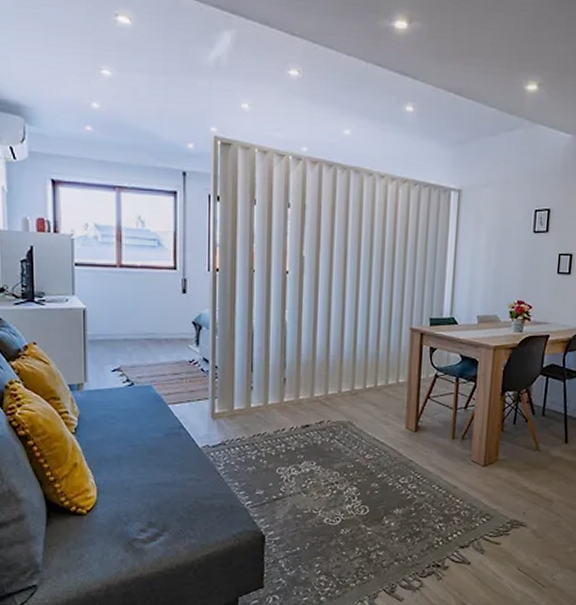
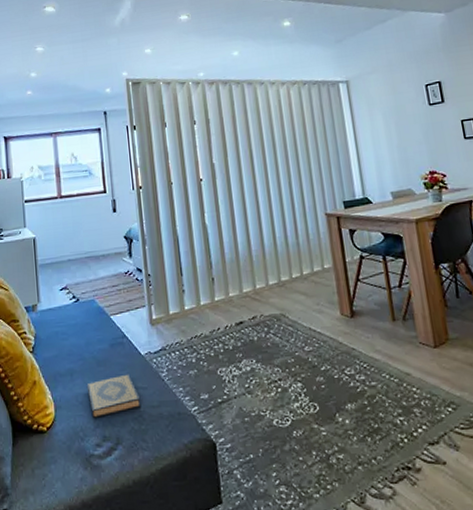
hardback book: none [135,464,193,504] -> present [86,374,141,418]

